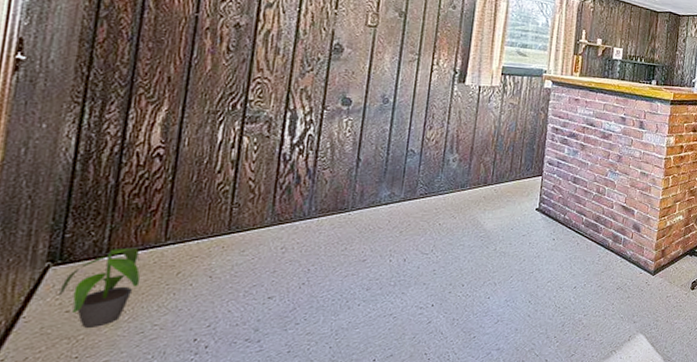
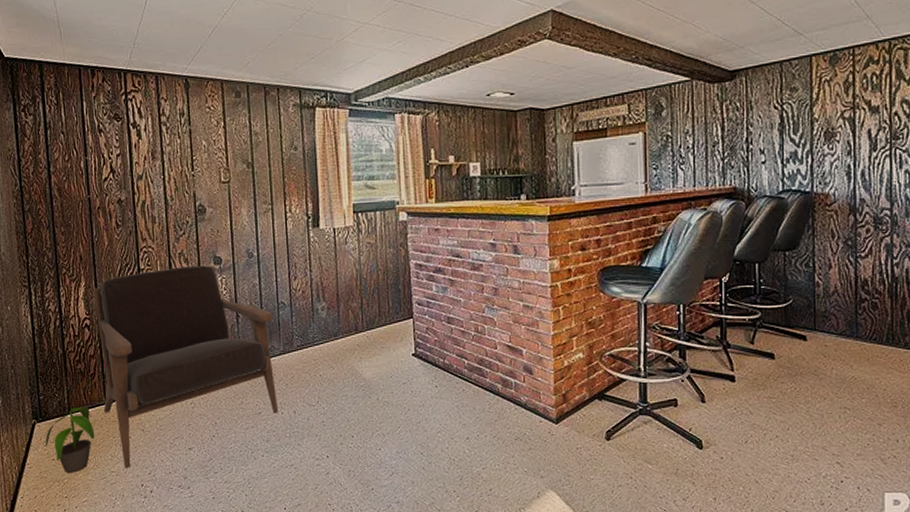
armchair: none [160,103,399,321] -> present [93,265,279,468]

